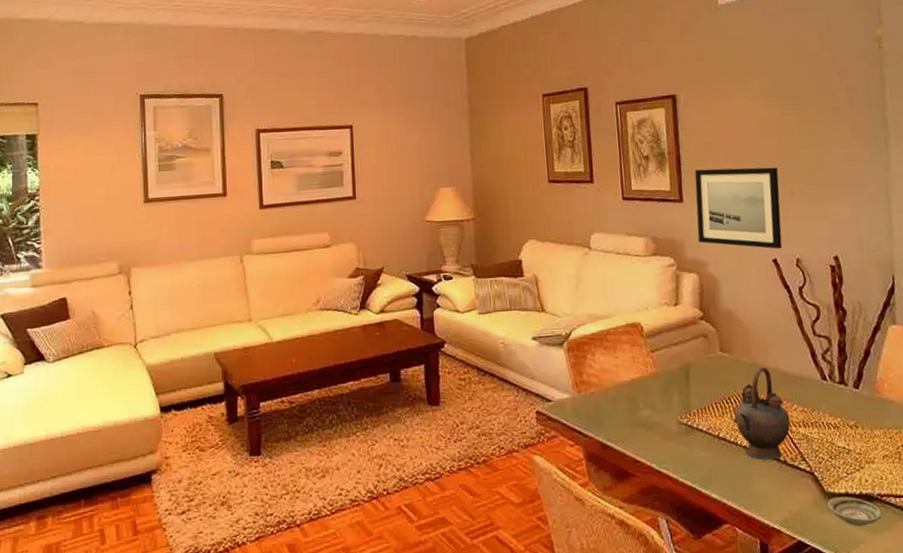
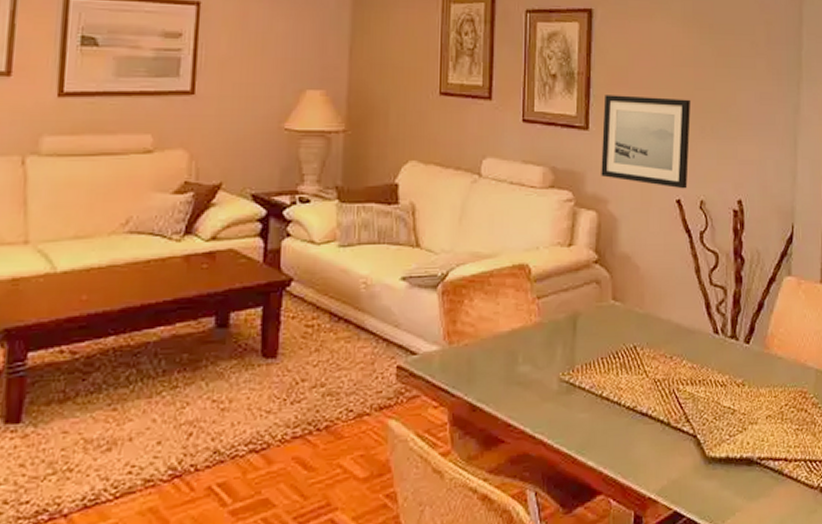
teapot: present [732,366,791,461] -> none [618,317,678,423]
saucer: present [828,496,882,527] -> none [708,461,760,494]

